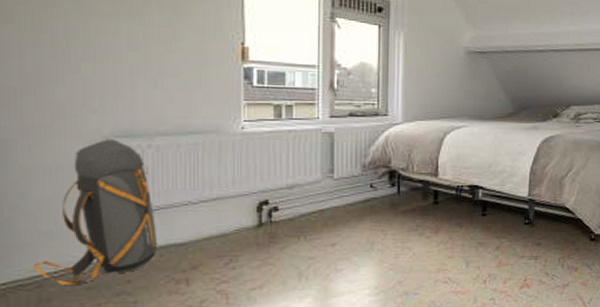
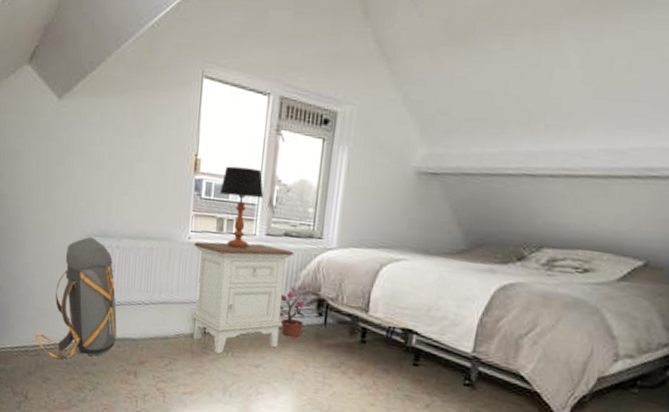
nightstand: none [249,126,361,240] -> present [193,241,294,354]
table lamp: none [274,53,324,133] -> present [219,166,264,249]
potted plant: none [351,162,379,213] -> present [279,285,305,340]

